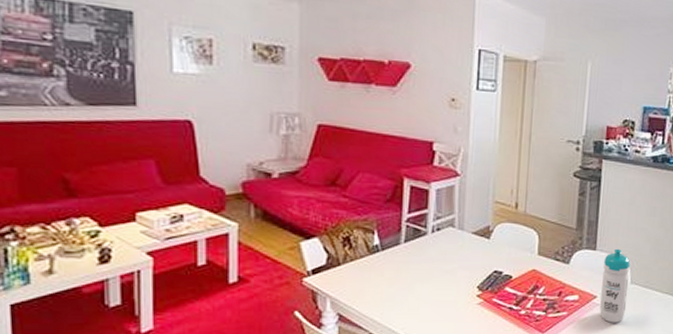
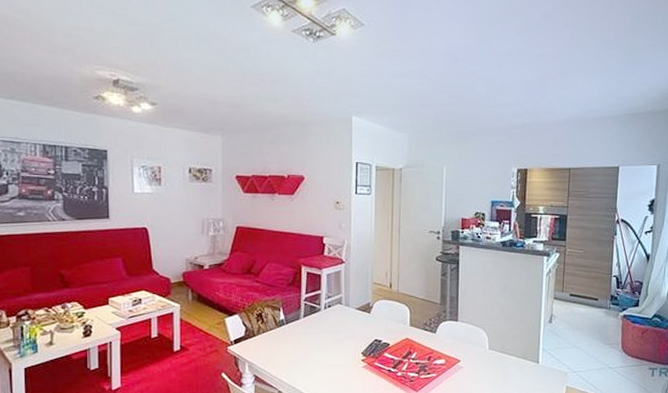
water bottle: present [599,248,631,323] -> none [464,319,488,383]

